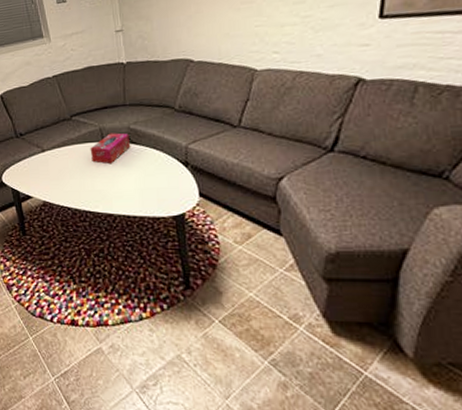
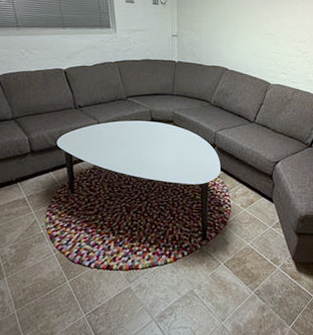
tissue box: present [90,133,130,163] -> none [140,115,173,139]

